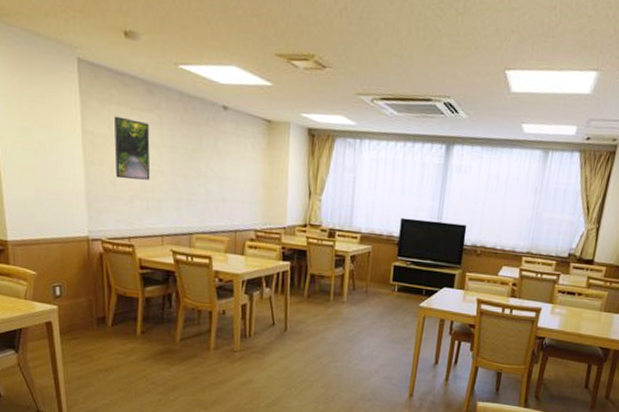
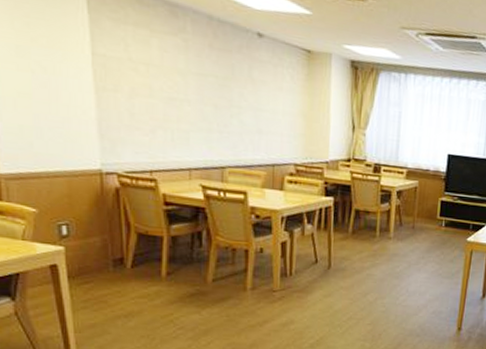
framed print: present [113,116,151,181] -> none [130,38,175,110]

